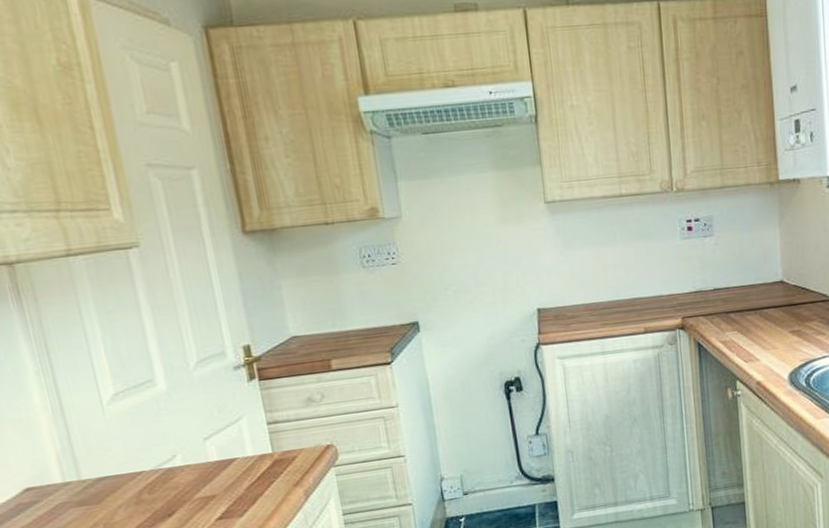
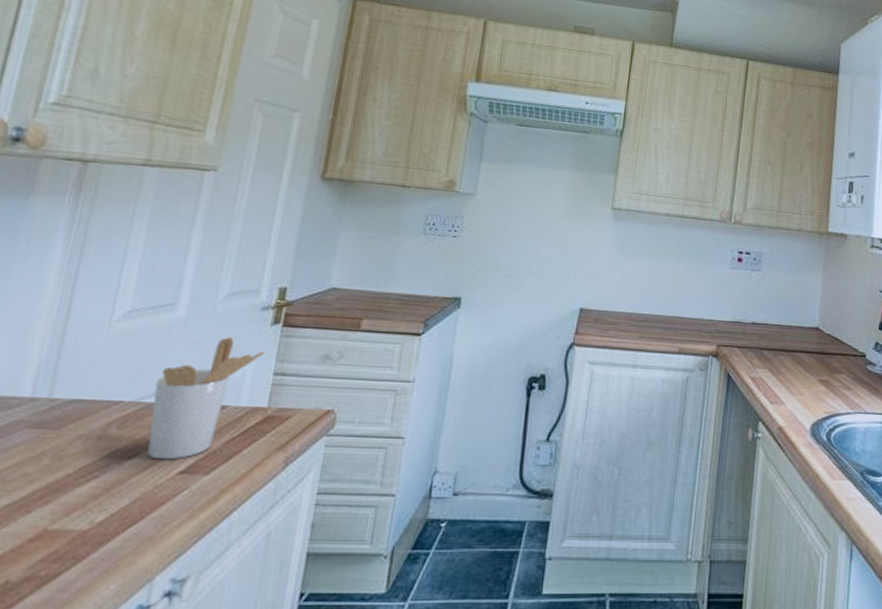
utensil holder: none [165,399,252,512] -> present [147,337,266,460]

